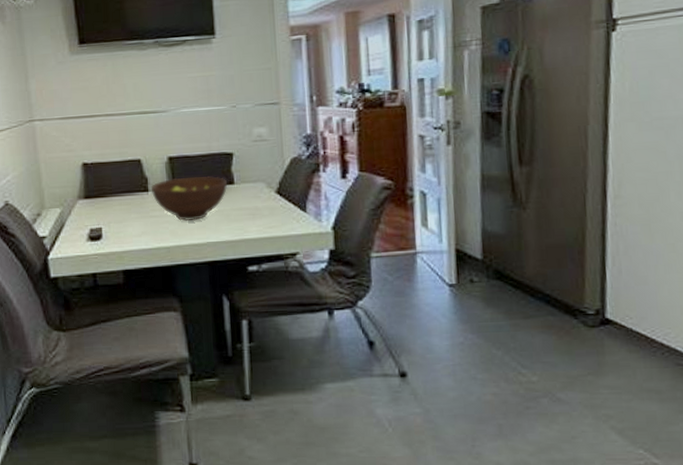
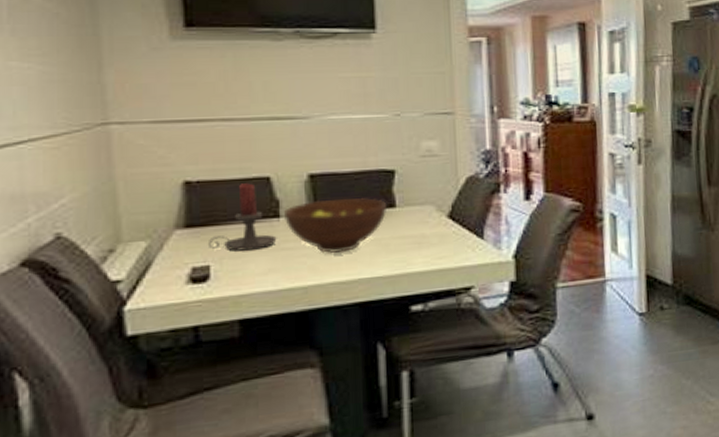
candle holder: none [100,164,147,217] -> present [207,183,277,251]

